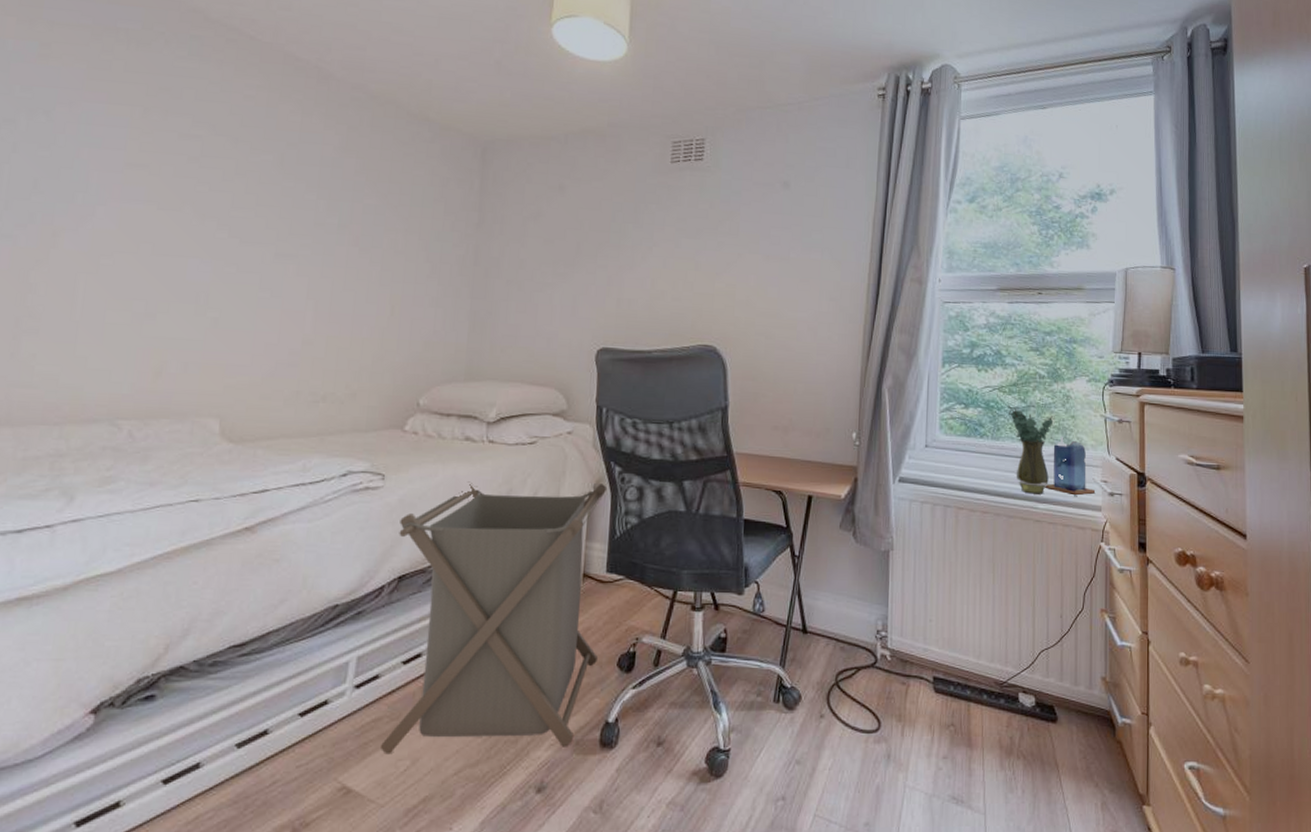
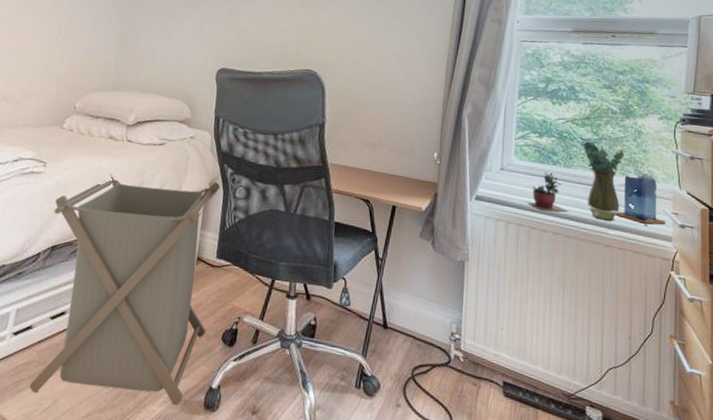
succulent plant: none [953,445,997,489] -> present [526,171,568,213]

